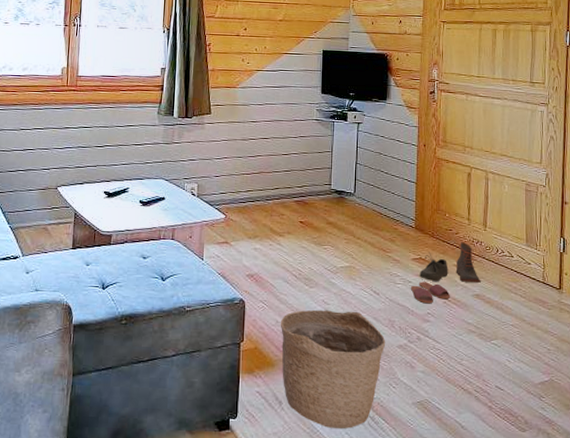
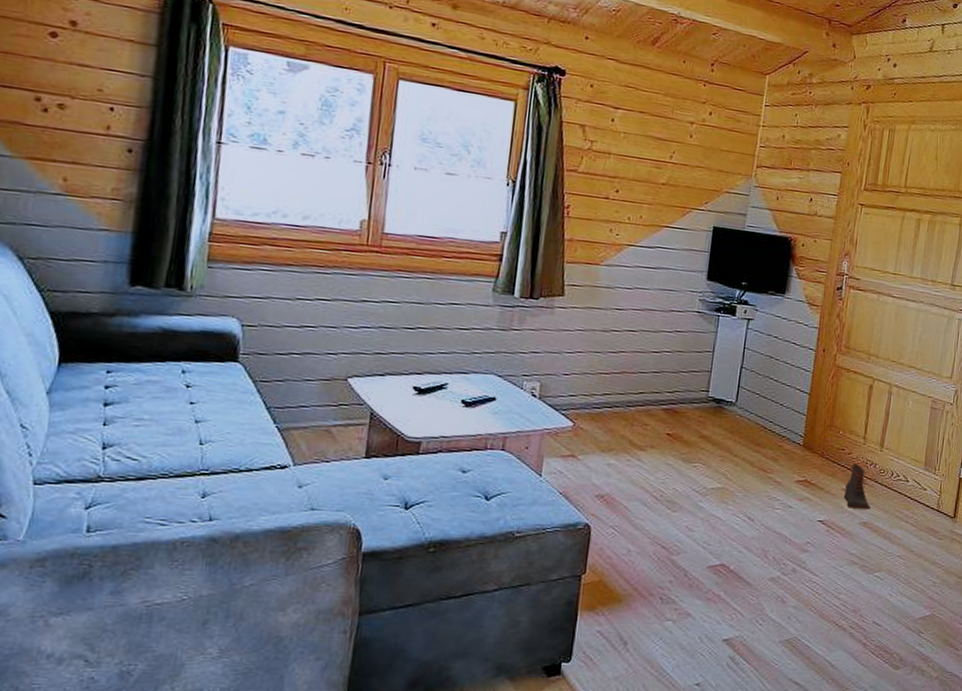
basket: present [280,309,386,429] -> none [630,537,757,671]
slippers: present [411,282,450,304] -> none [791,507,834,532]
arctic: present [419,251,448,282] -> none [802,473,836,508]

